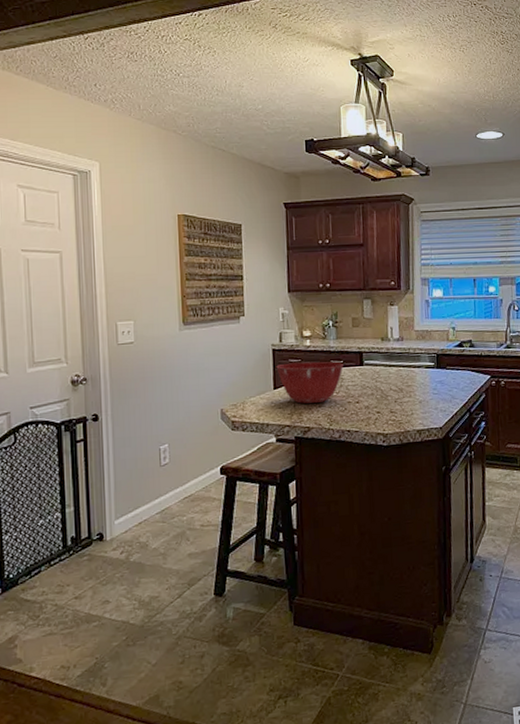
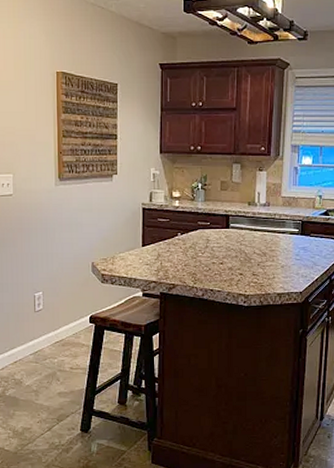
mixing bowl: present [276,361,344,404] -> none [145,222,211,261]

